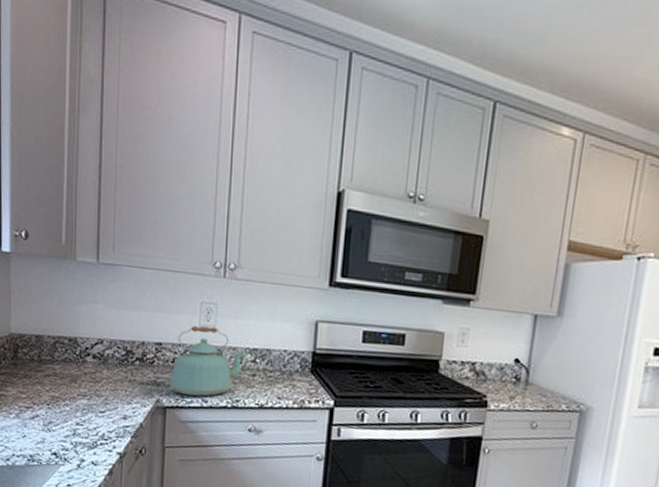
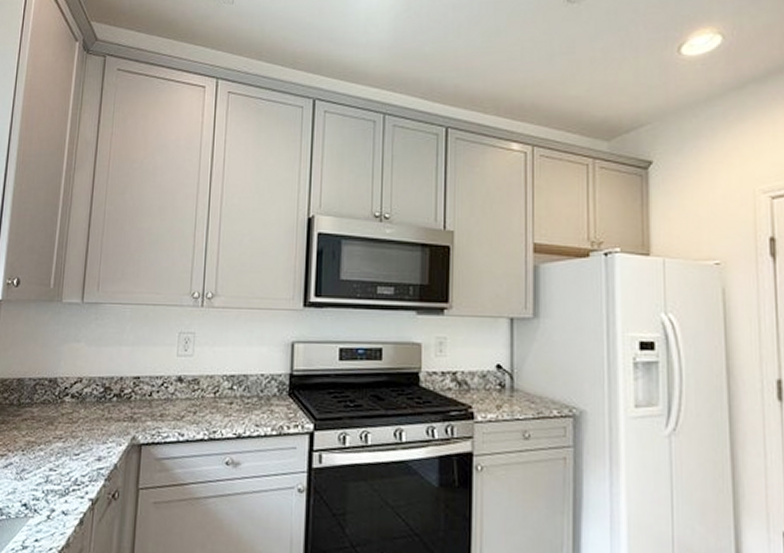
kettle: present [170,325,245,397] -> none [146,356,222,431]

